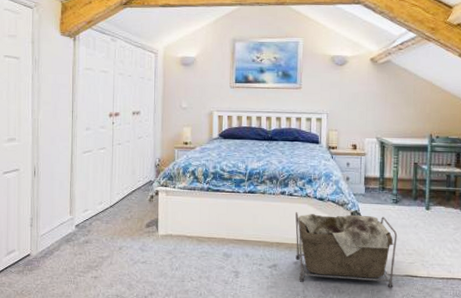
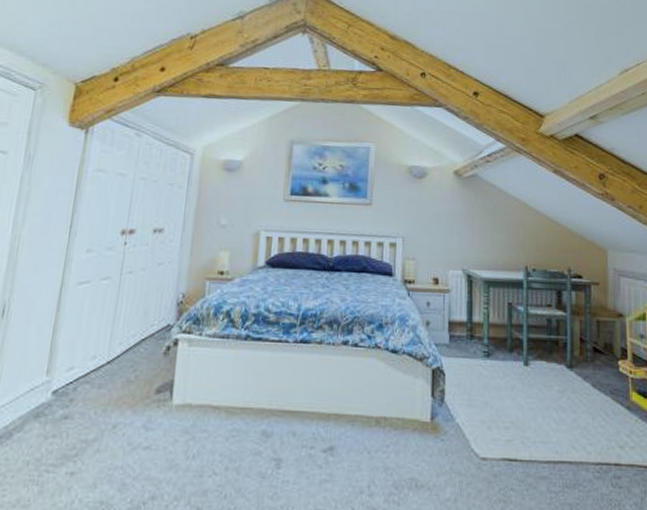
laundry basket: present [295,212,398,288] -> none [359,370,491,479]

